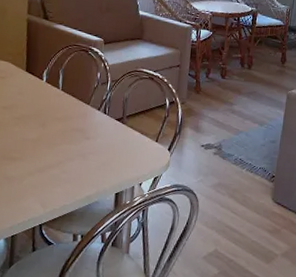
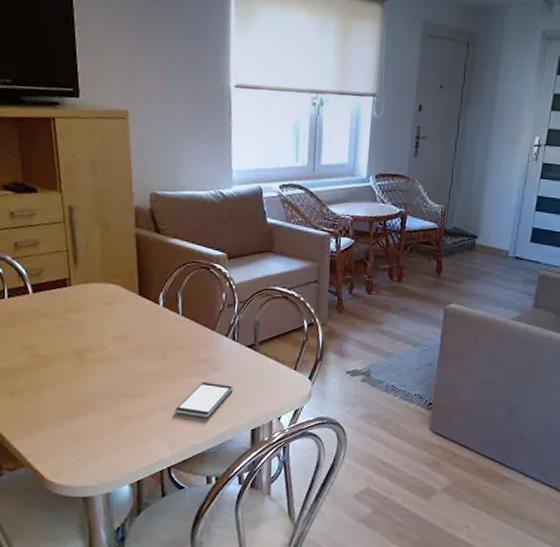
smartphone: none [48,148,102,181] -> present [174,381,233,417]

